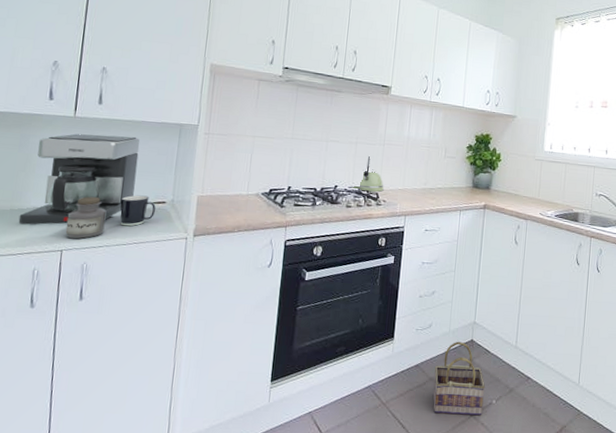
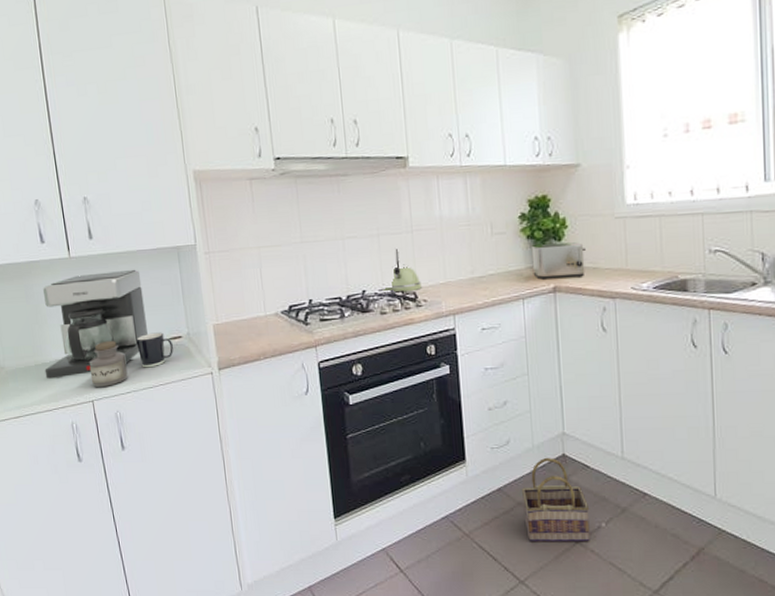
toaster: none [470,170,512,201] -> present [531,242,586,281]

